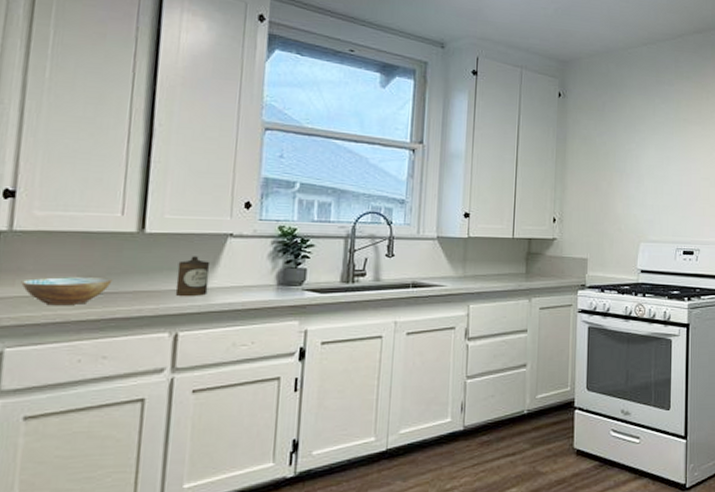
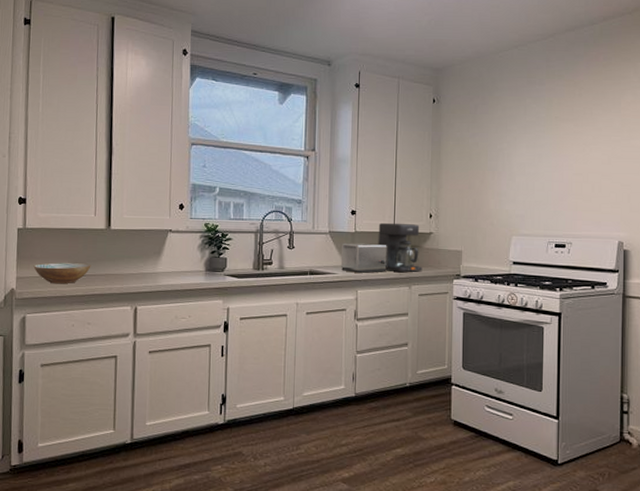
canister: present [175,256,211,296] -> none [133,247,157,279]
toaster: none [450,250,505,285] -> present [340,243,387,273]
coffee maker: none [494,226,544,284] -> present [378,222,422,273]

